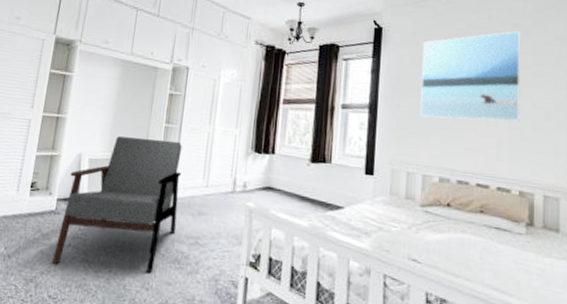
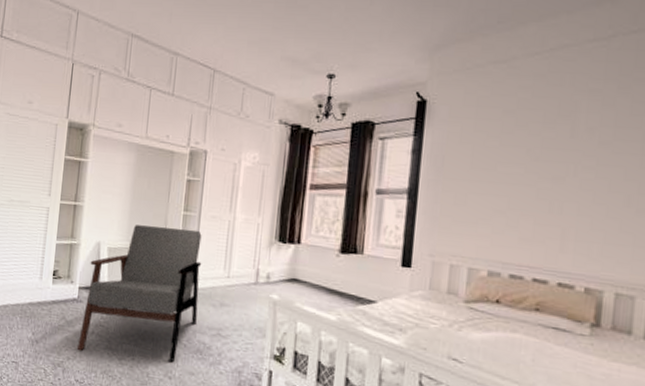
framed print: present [420,31,522,122] -> none [469,99,602,208]

